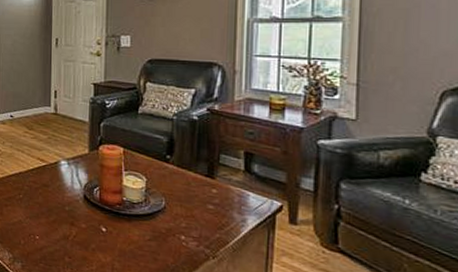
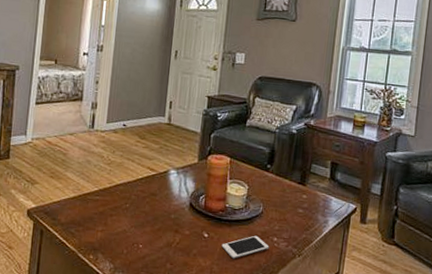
cell phone: none [122,232,177,257] -> present [221,235,269,259]

